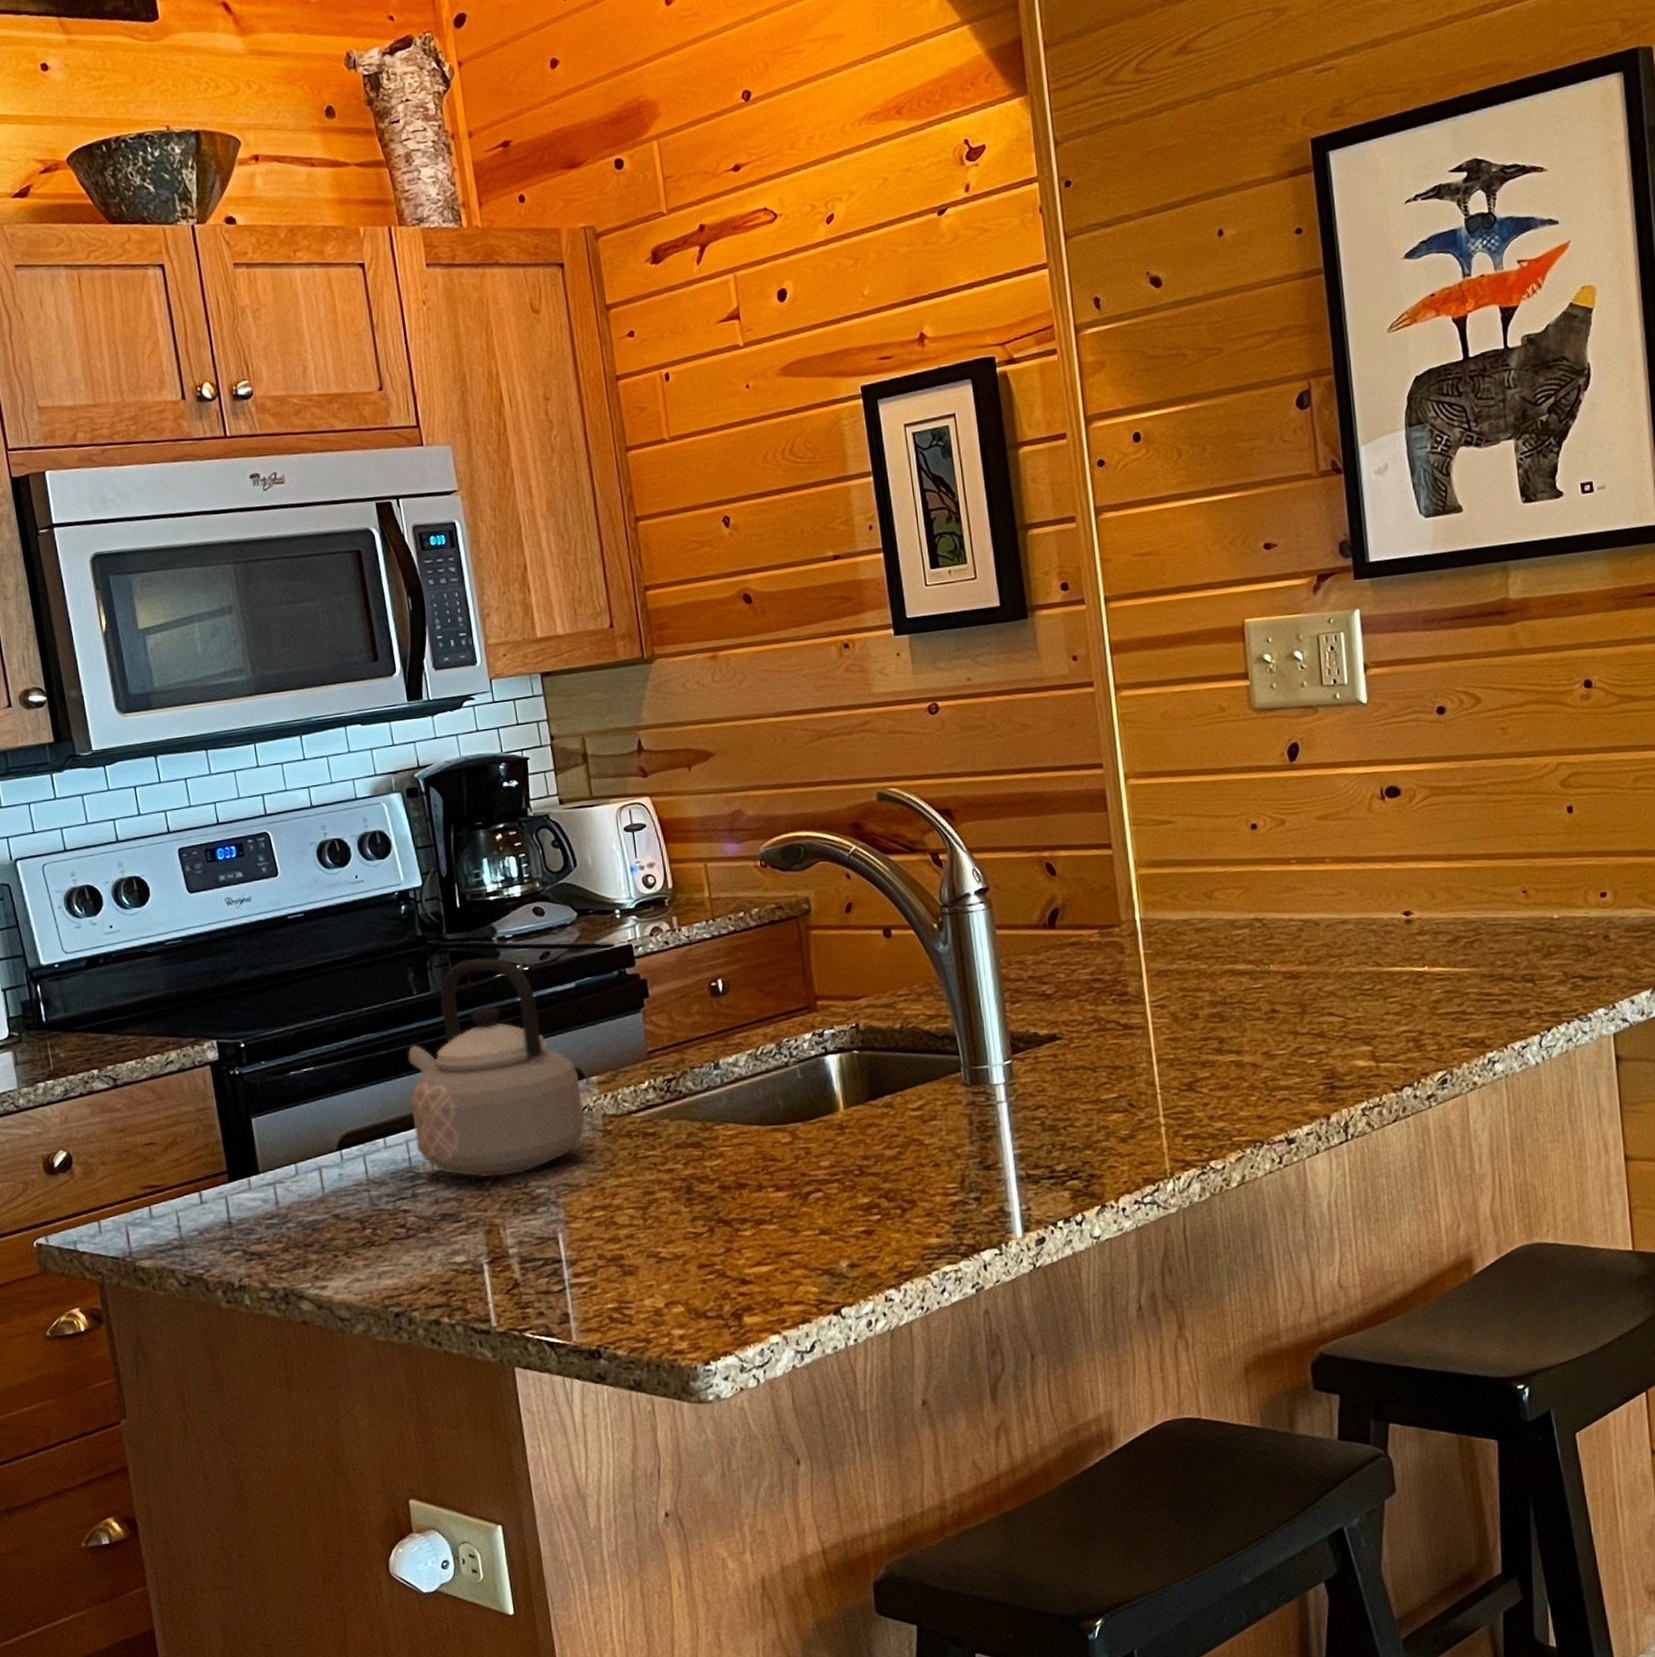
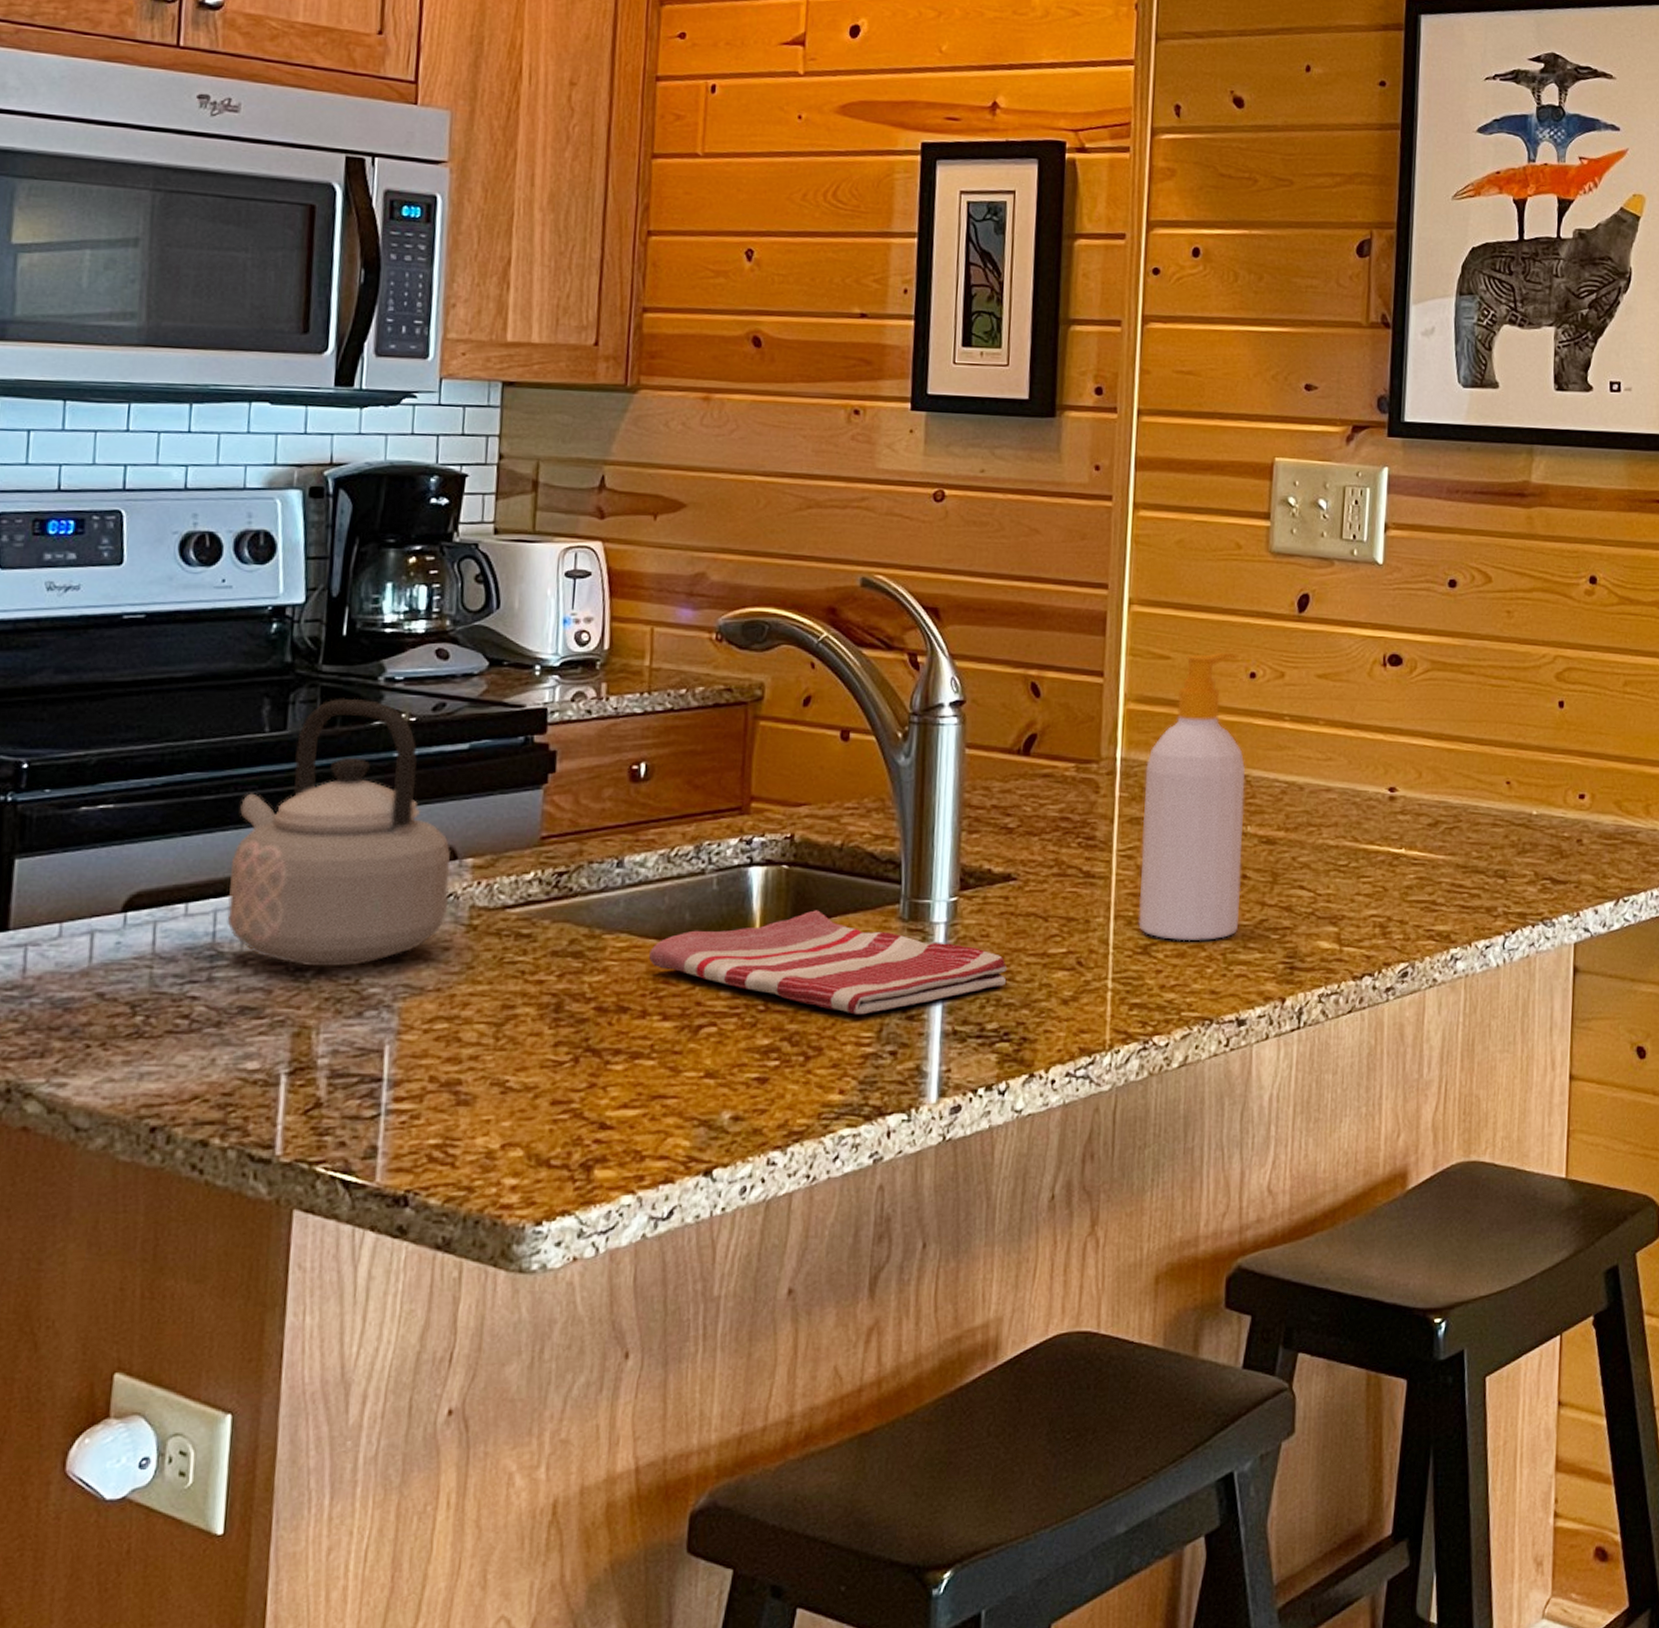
dish towel: none [755,1085,1068,1170] -> present [649,910,1008,1015]
soap bottle: none [1164,809,1275,1075] -> present [1138,652,1246,942]

